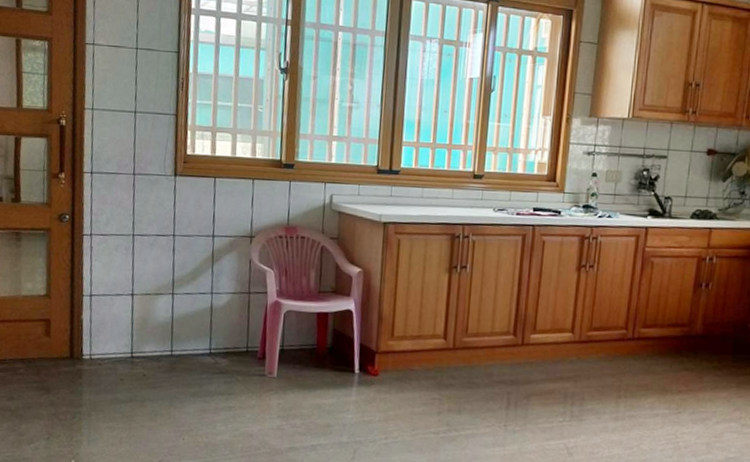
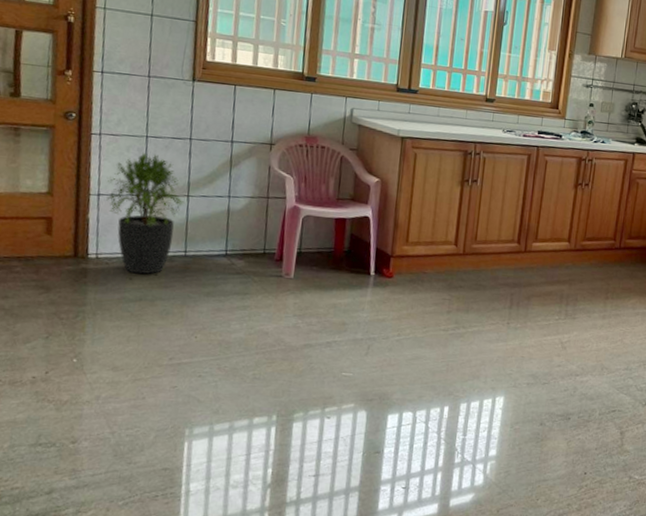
potted plant: none [98,251,170,375] -> present [106,152,185,274]

